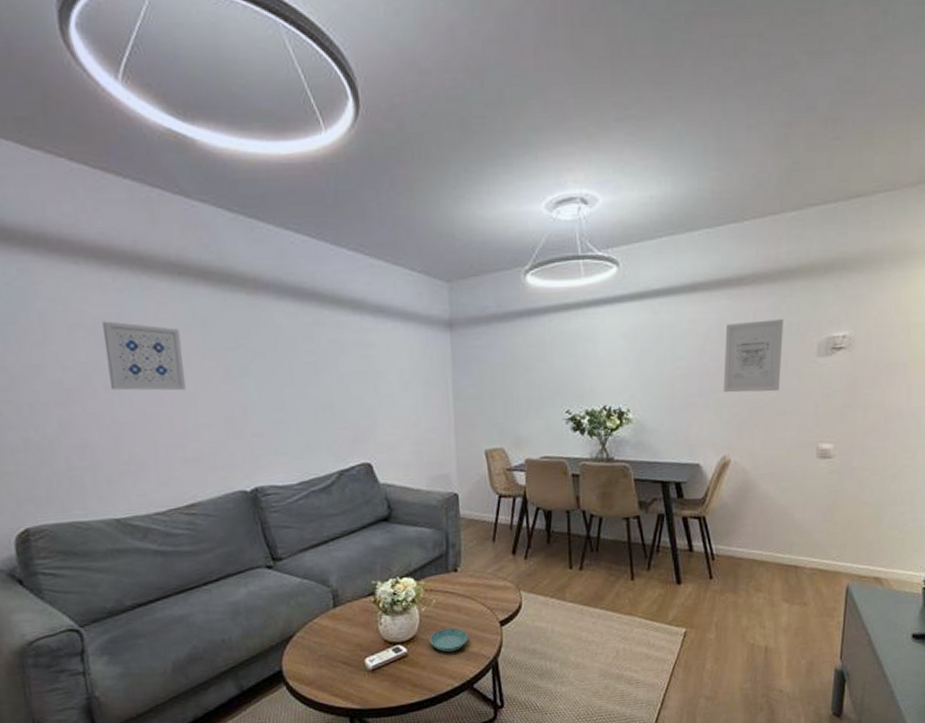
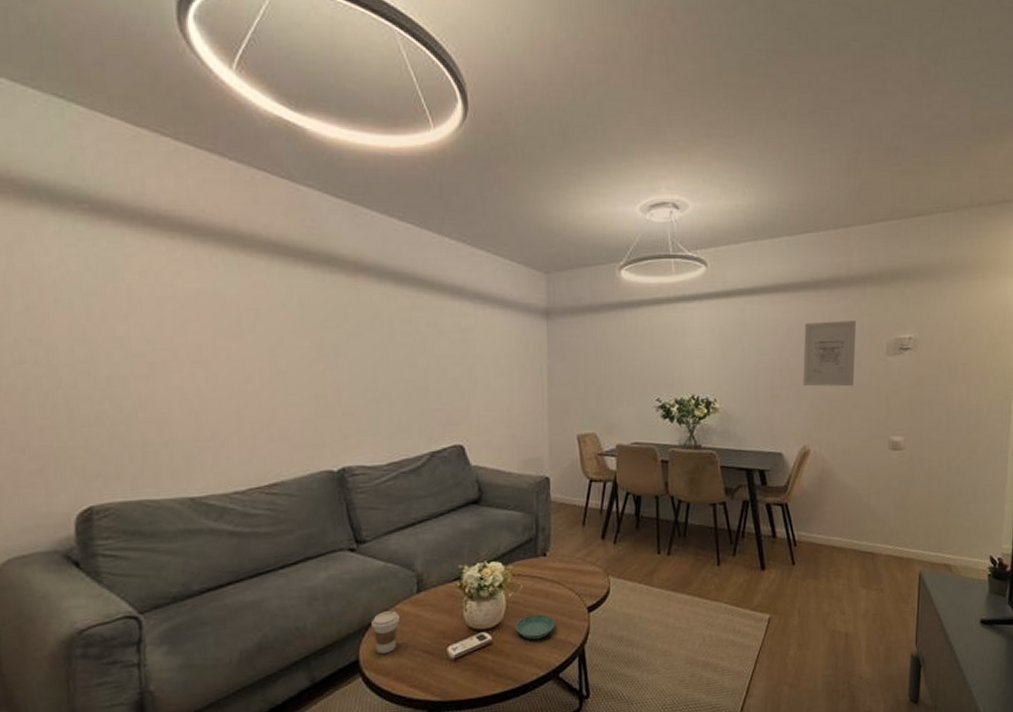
wall art: present [102,321,186,391] -> none [194,296,277,368]
coffee cup: none [291,625,319,665] -> present [371,611,401,655]

